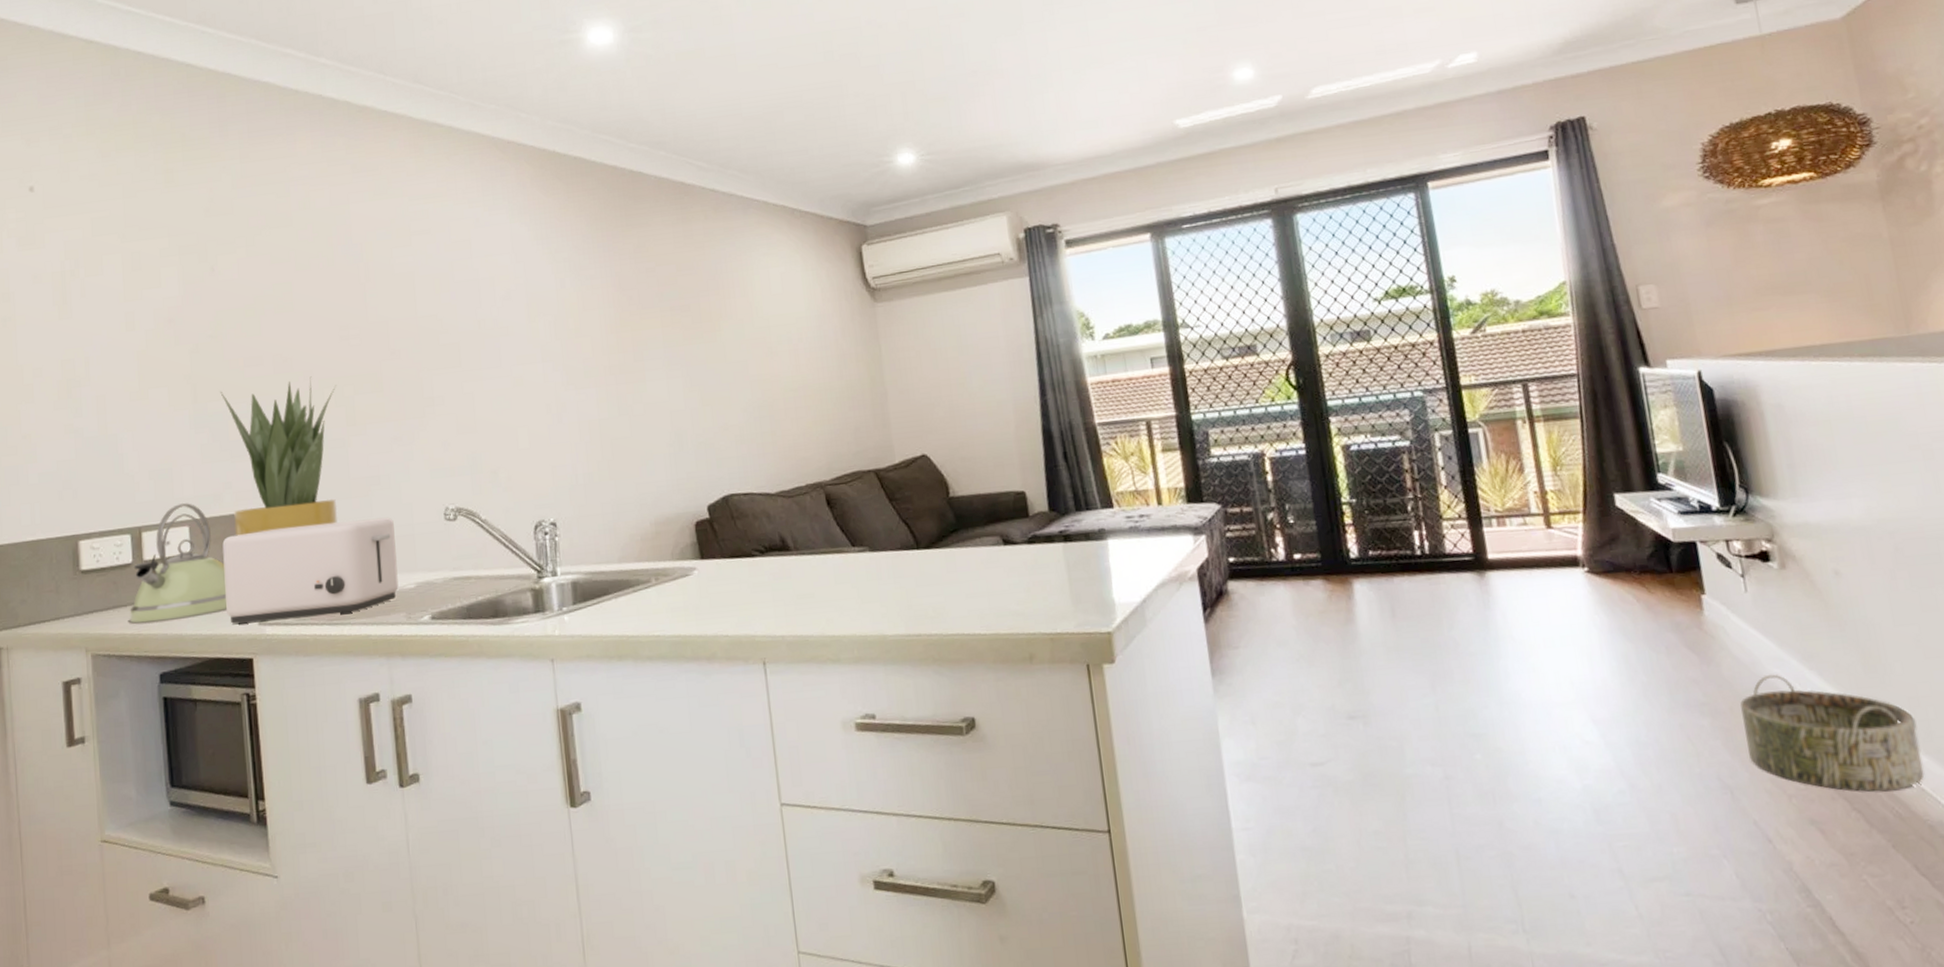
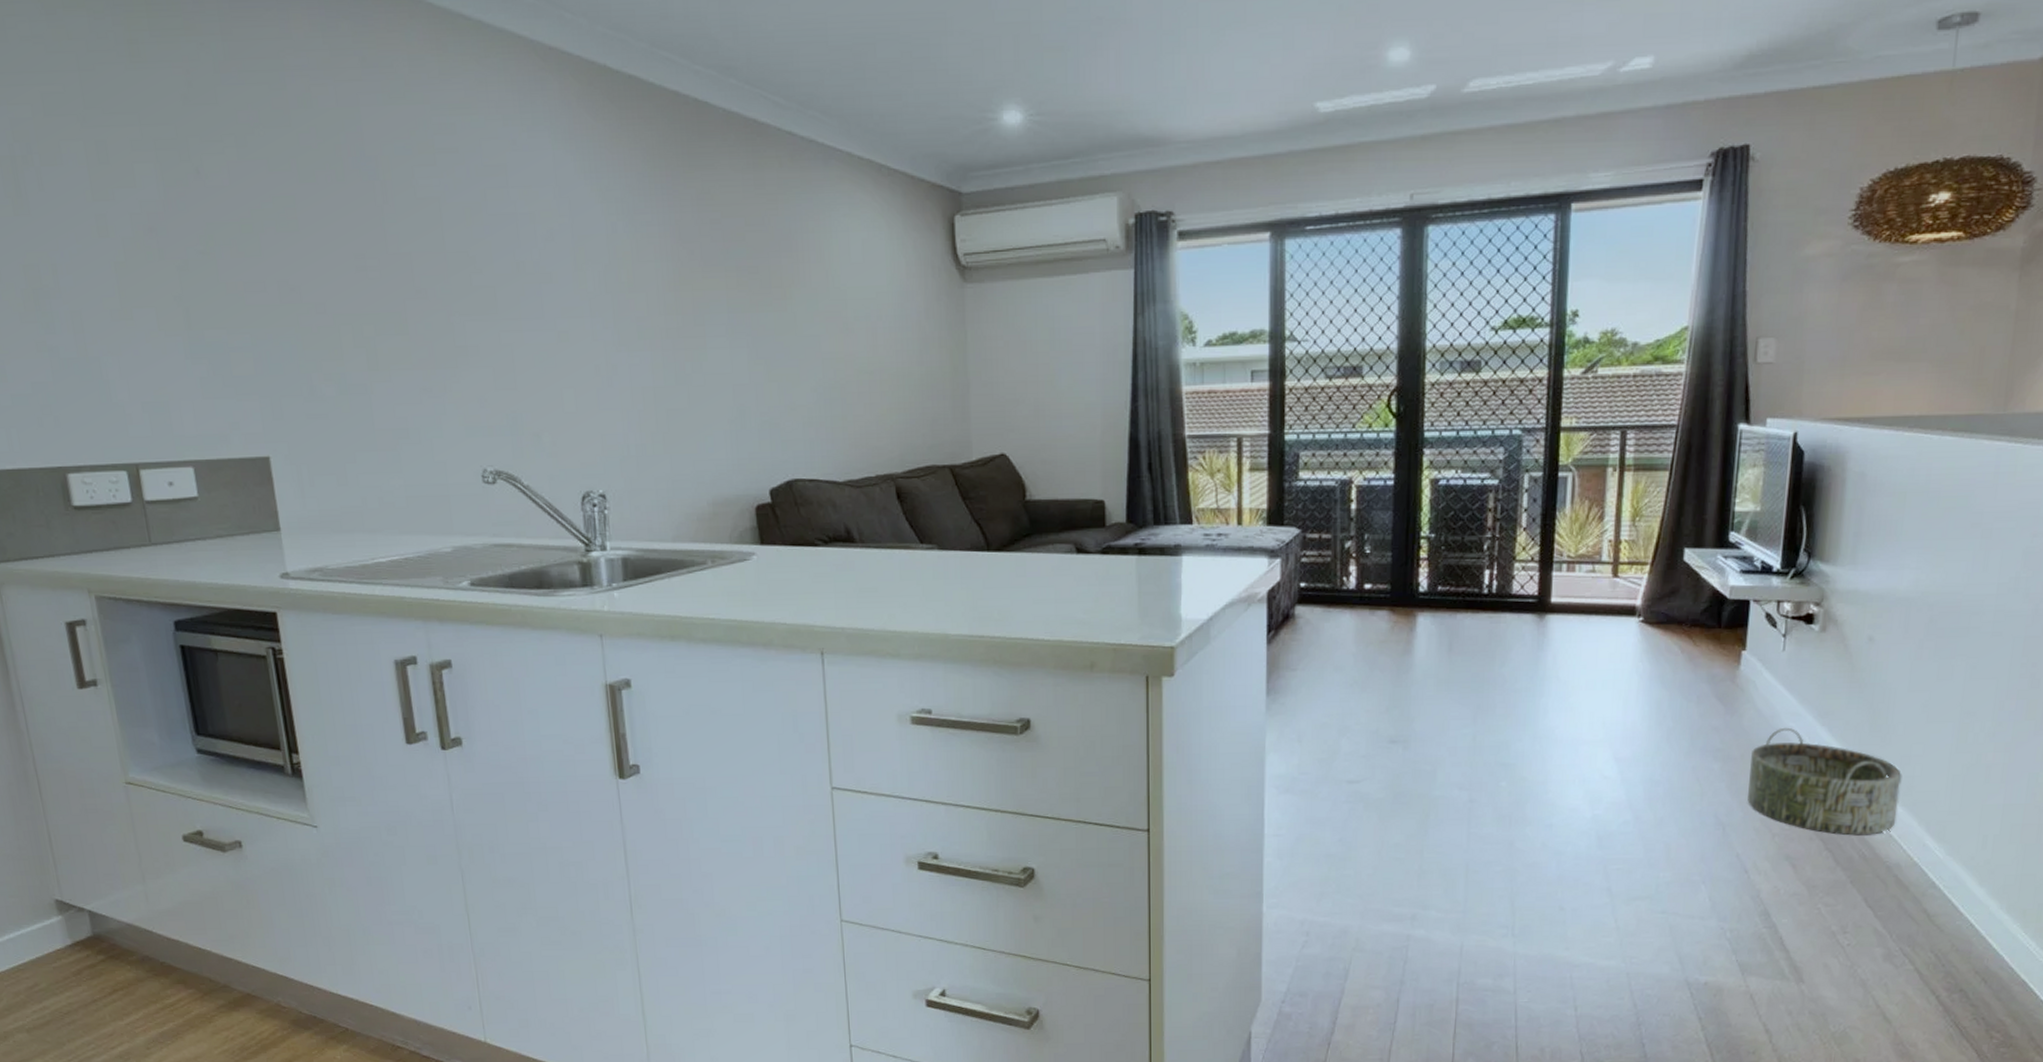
kettle: present [128,503,228,625] -> none [133,442,245,568]
planter: present [220,376,337,536] -> none [218,310,363,482]
toaster: present [222,517,399,624] -> none [233,474,434,576]

